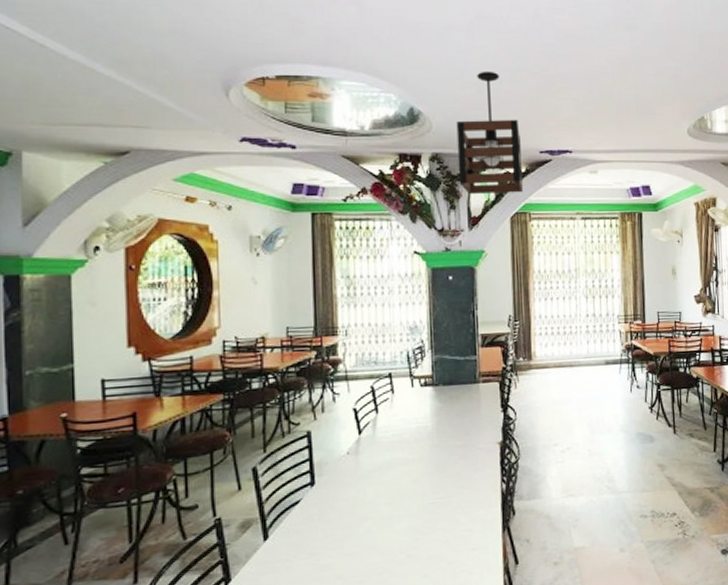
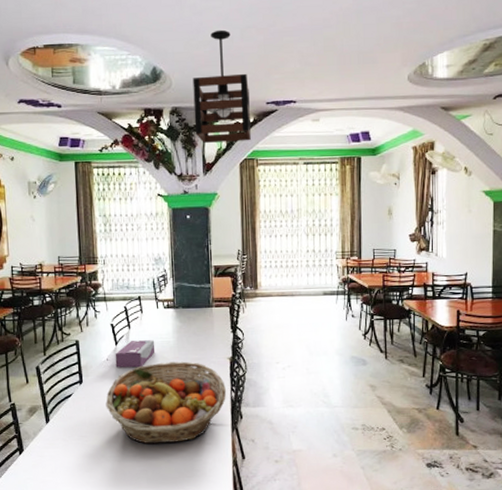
fruit basket: none [344,449,496,557] -> present [105,361,226,445]
tissue box: none [358,426,410,463] -> present [115,340,156,368]

